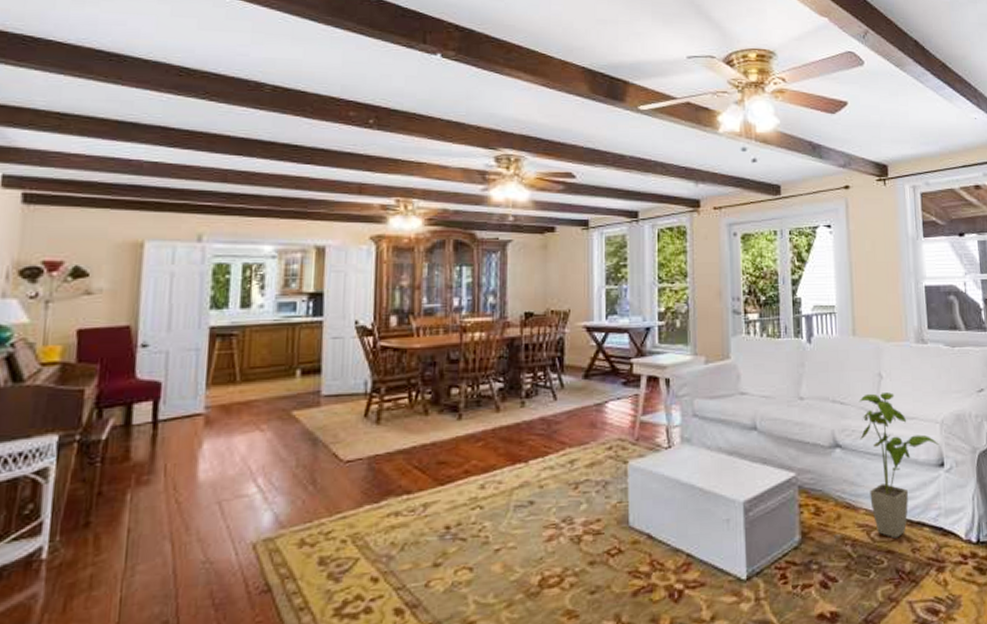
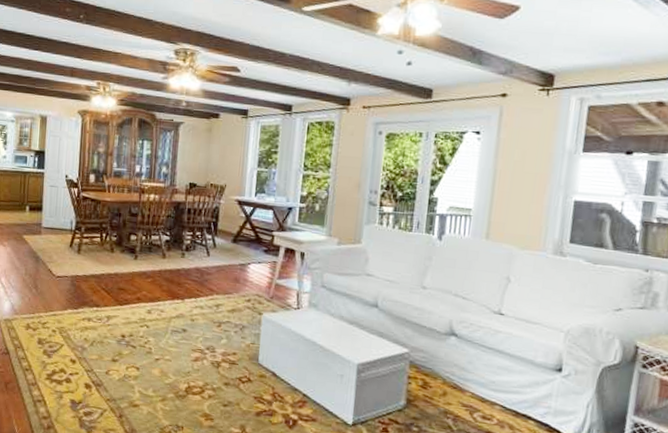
house plant: present [859,392,940,539] -> none [477,293,561,424]

